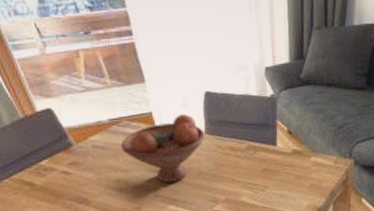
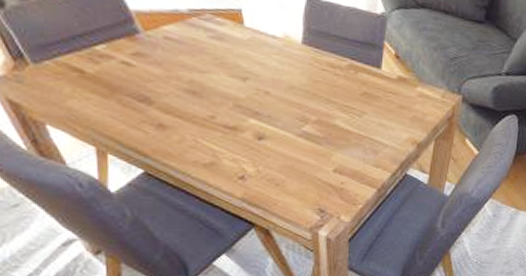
fruit bowl: present [120,114,205,183] -> none [199,17,302,94]

